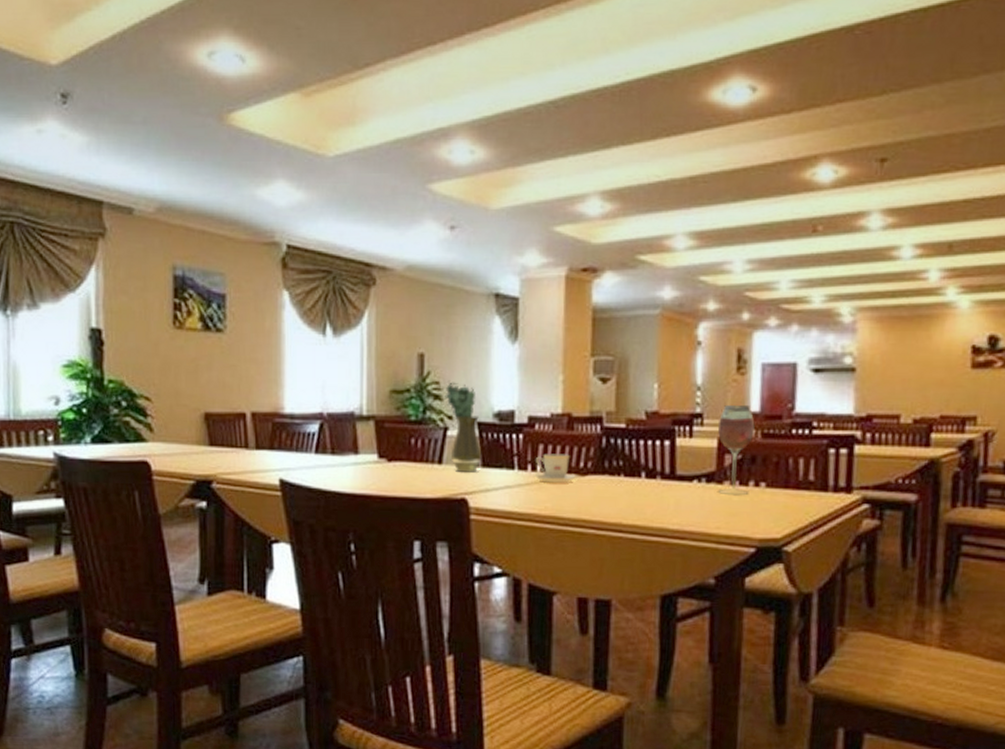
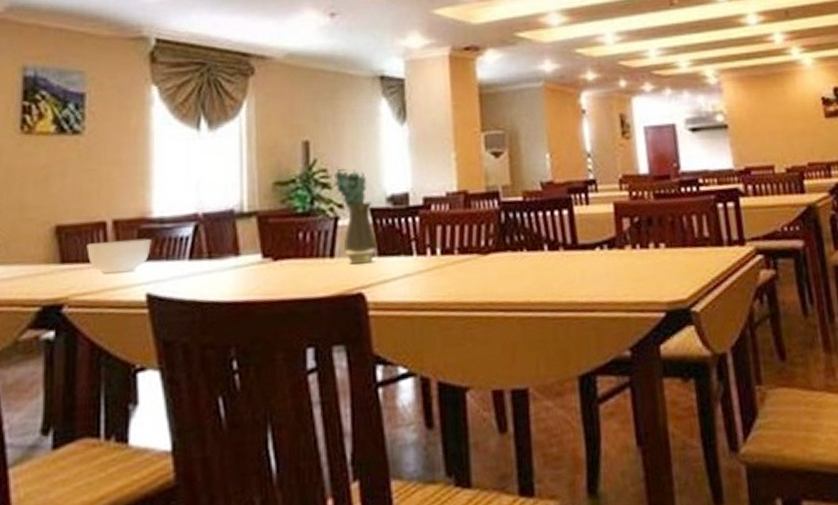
bowl: none [230,430,283,460] -> present [86,238,151,275]
teacup: present [534,453,577,483] -> none [434,233,479,266]
wineglass: present [717,405,755,496] -> none [611,168,650,261]

